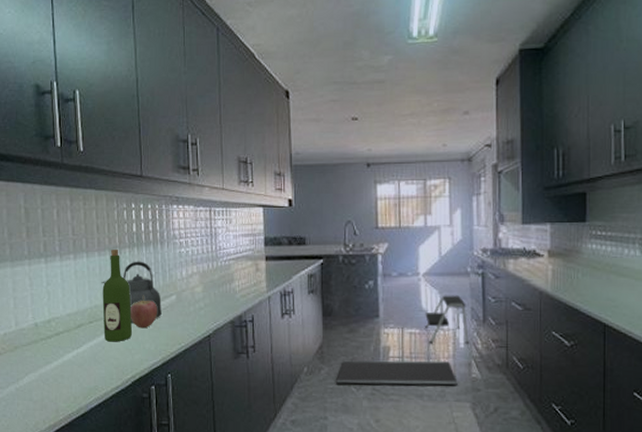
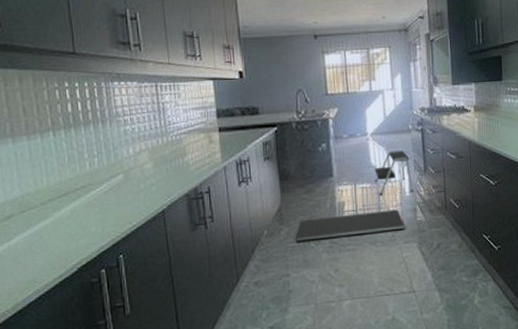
kettle: present [101,261,162,322] -> none [33,142,108,207]
wine bottle: present [102,248,132,342] -> none [34,131,74,230]
fruit: present [131,295,158,329] -> none [71,177,104,212]

